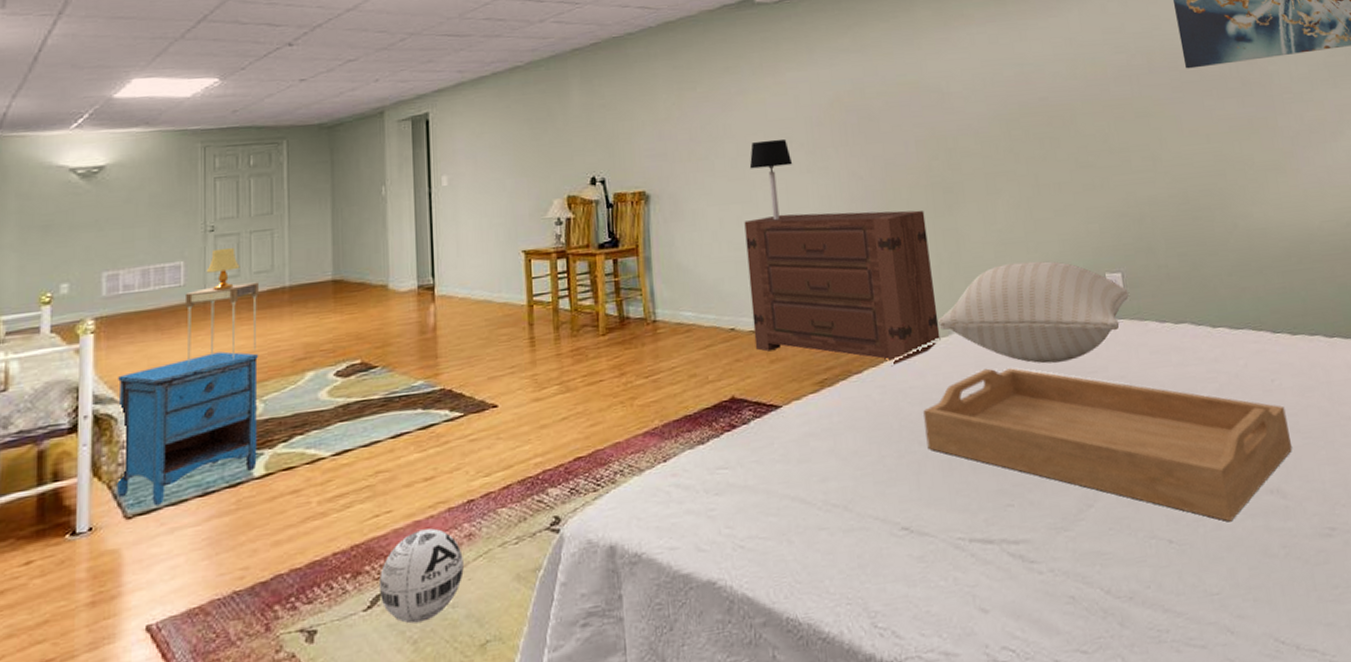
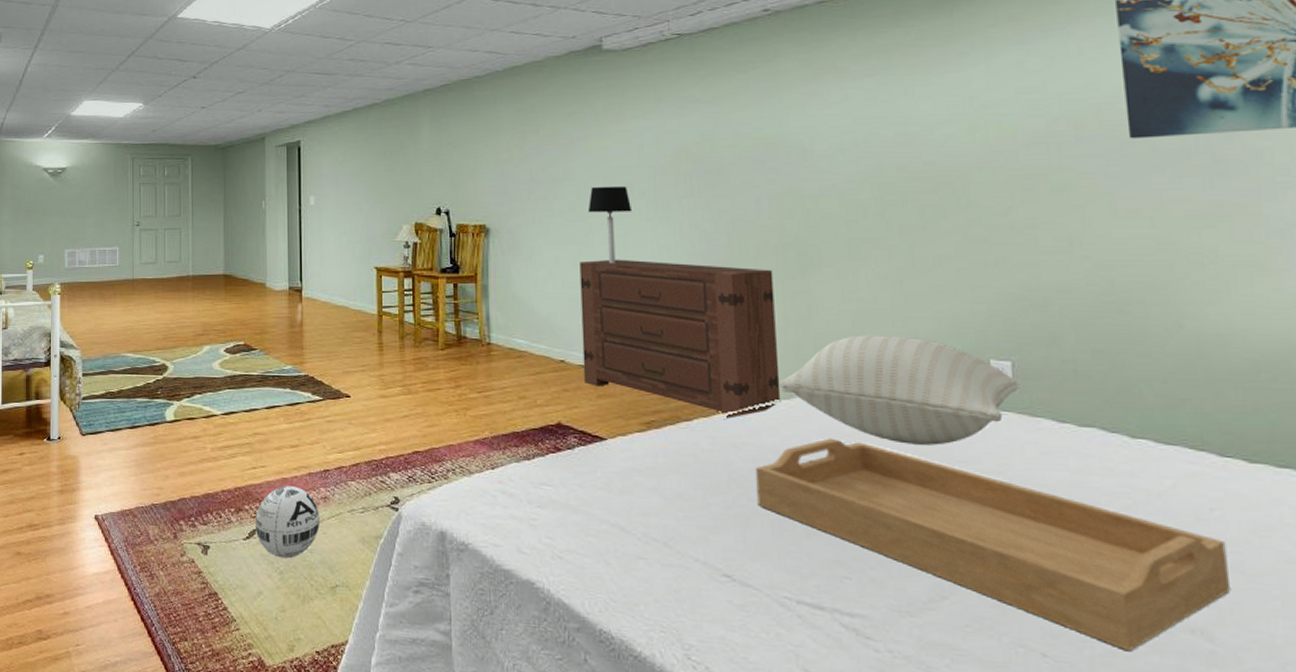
nightstand: present [117,351,259,505] -> none [76,321,171,429]
table lamp: present [184,248,259,365] -> none [119,241,170,328]

